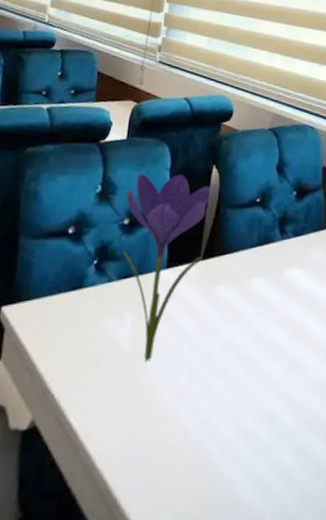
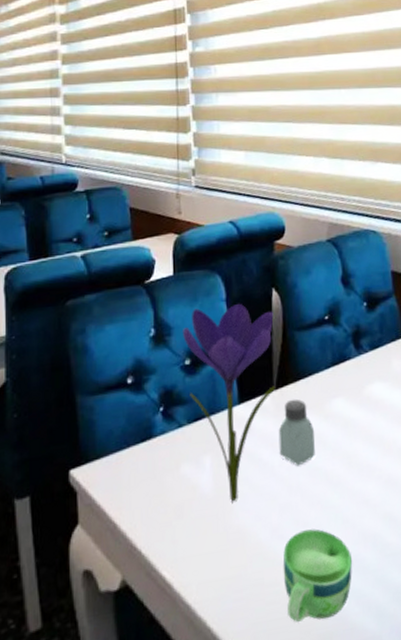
cup: none [180,399,249,490] -> present [282,528,353,622]
saltshaker: none [196,271,232,336] -> present [278,398,315,466]

